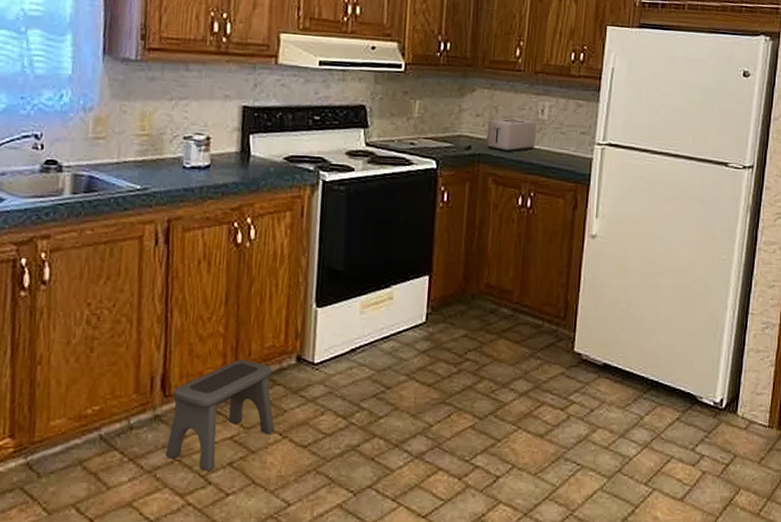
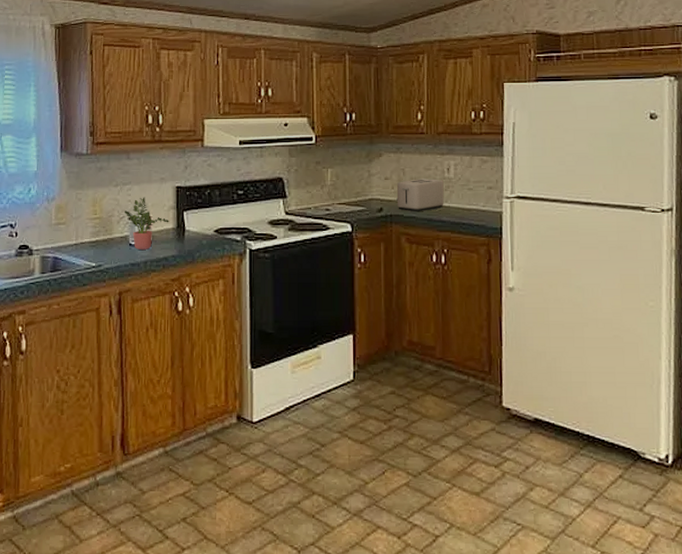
step stool: present [165,359,275,471] -> none [127,419,221,526]
potted plant: none [178,115,232,174] -> present [124,197,169,250]

